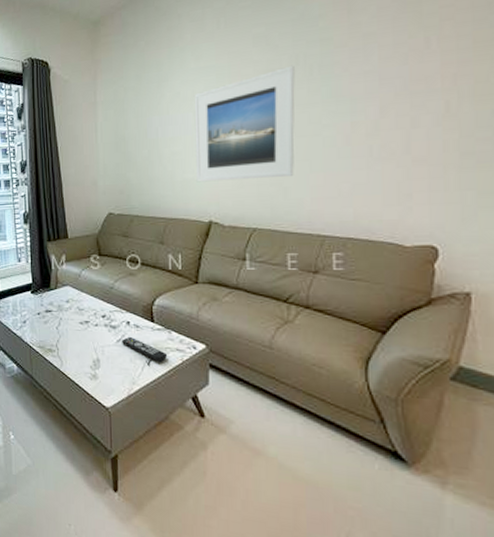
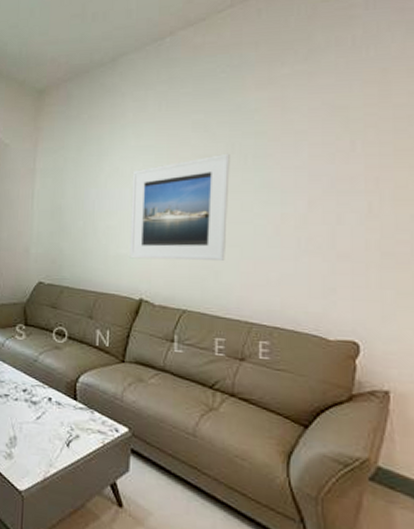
remote control: present [121,337,168,362] -> none [41,415,89,444]

